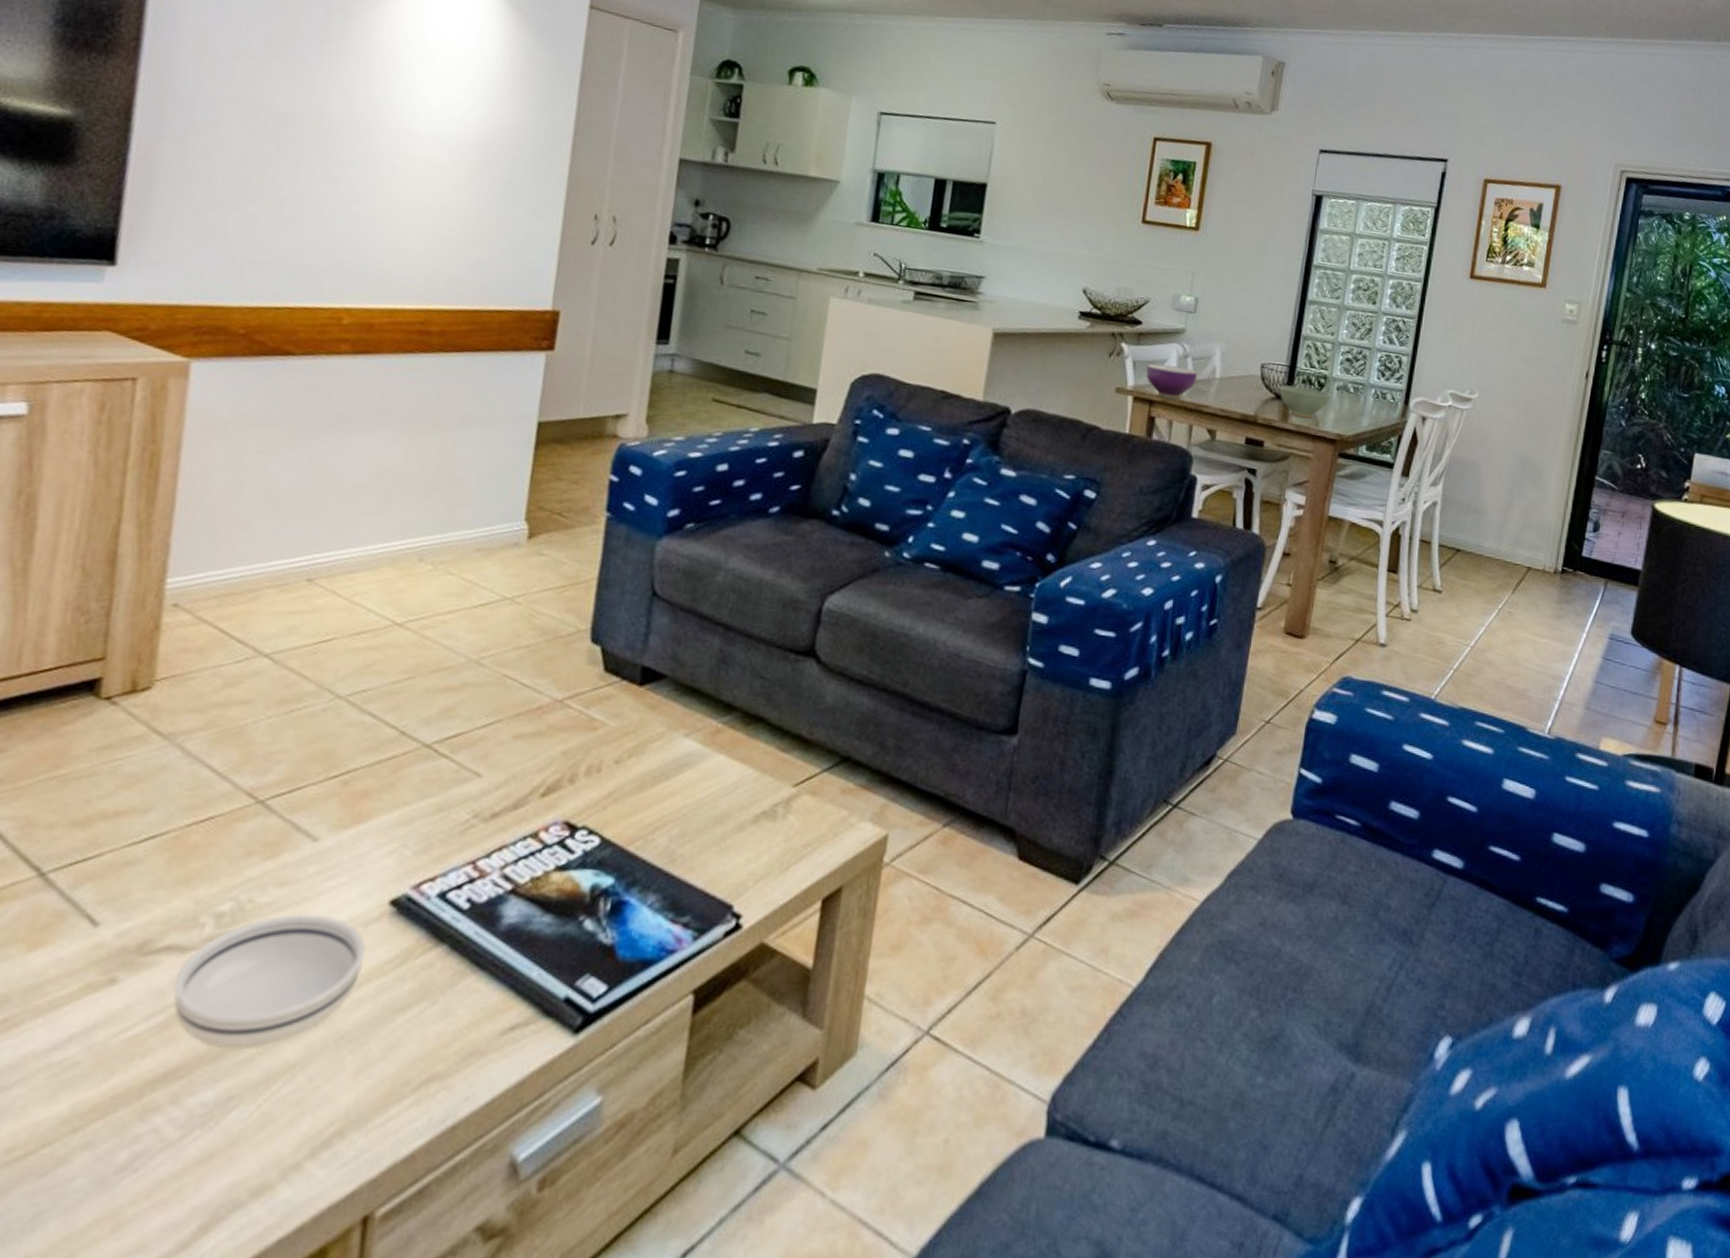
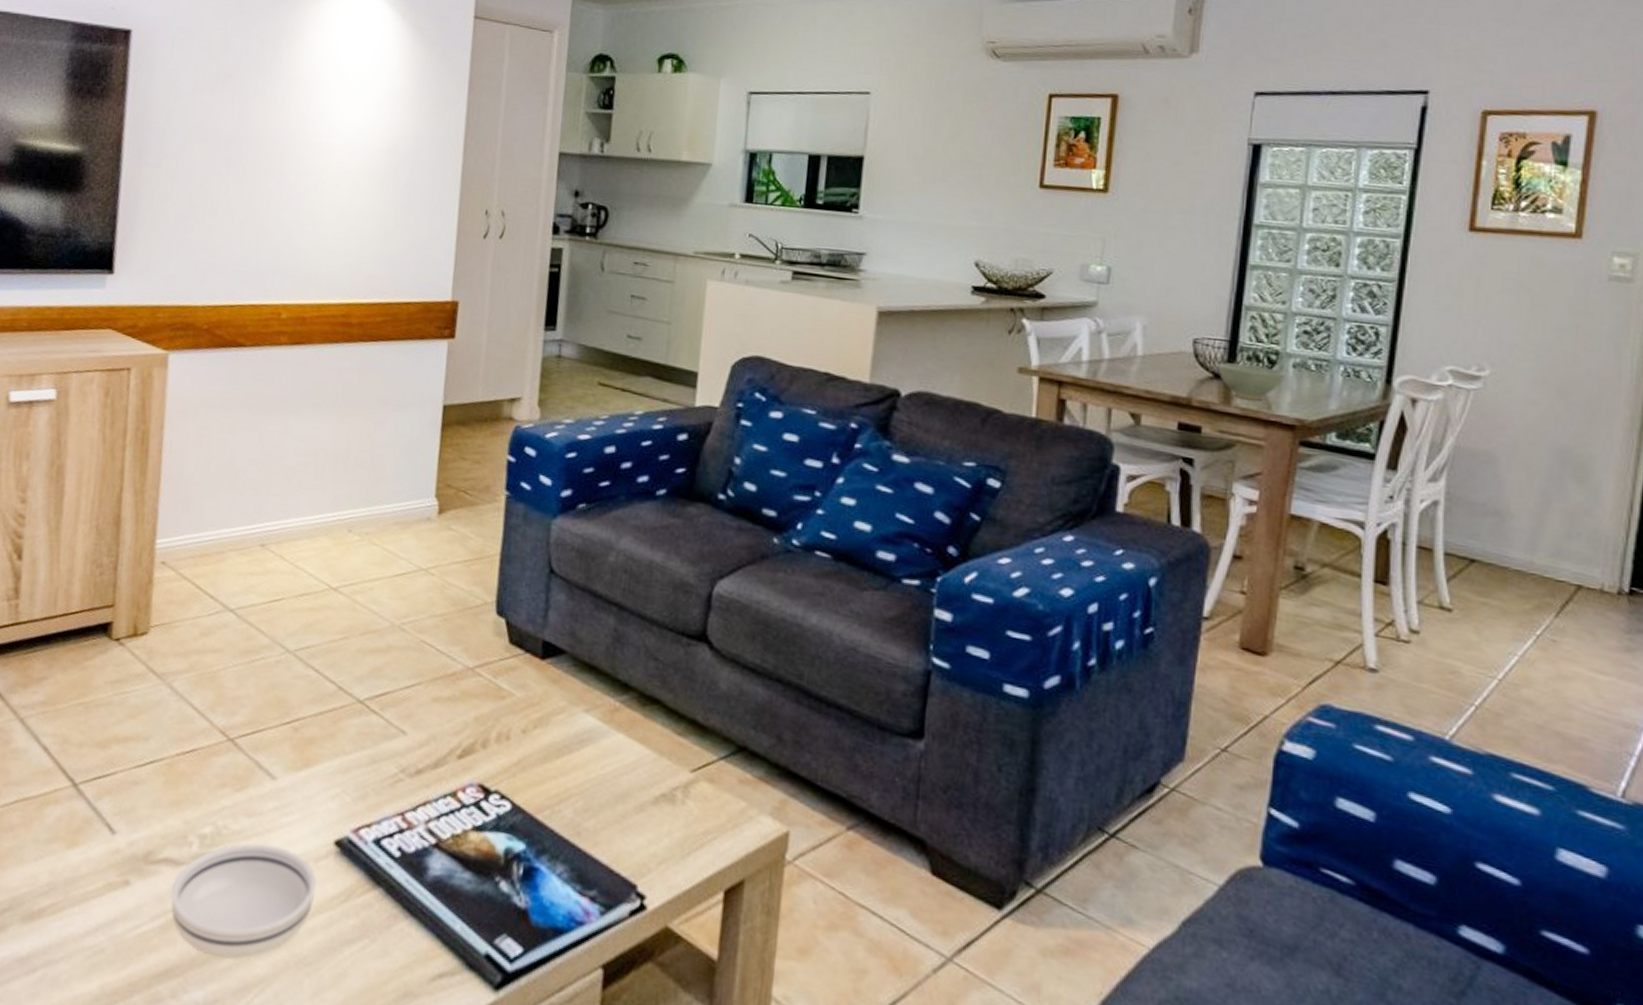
bowl: present [1146,363,1199,399] -> none [1052,340,1116,379]

